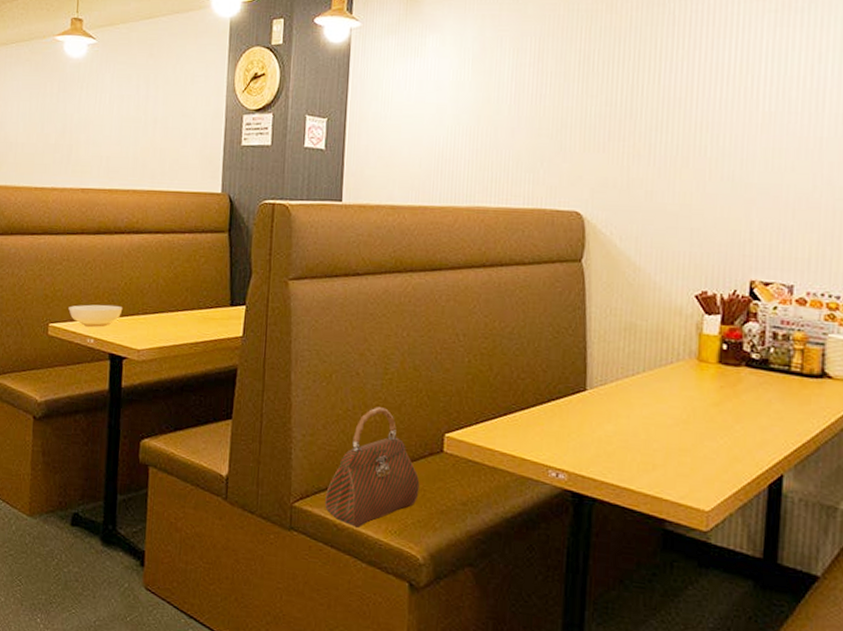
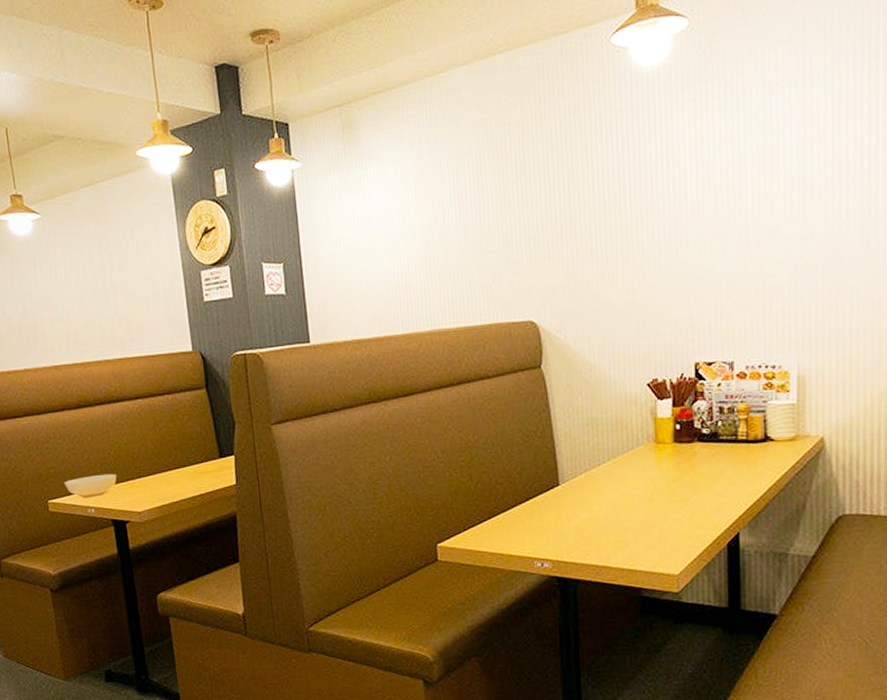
handbag: present [325,407,420,528] -> none [337,529,421,640]

